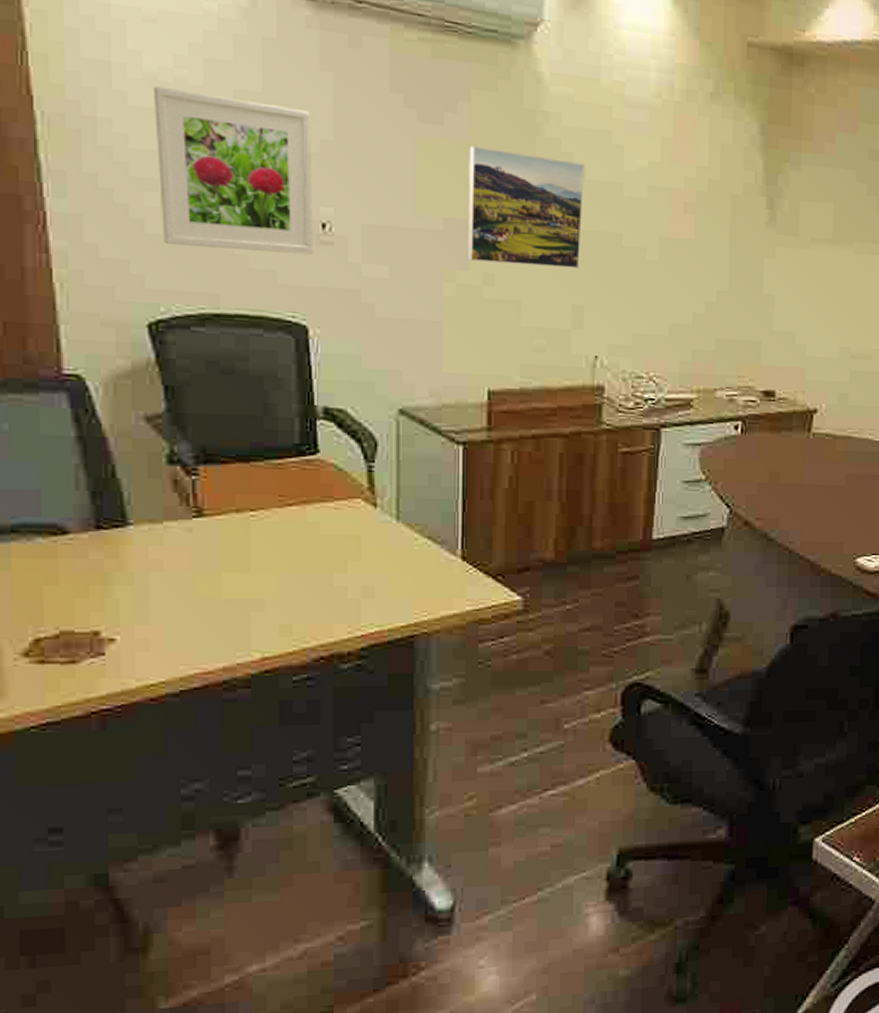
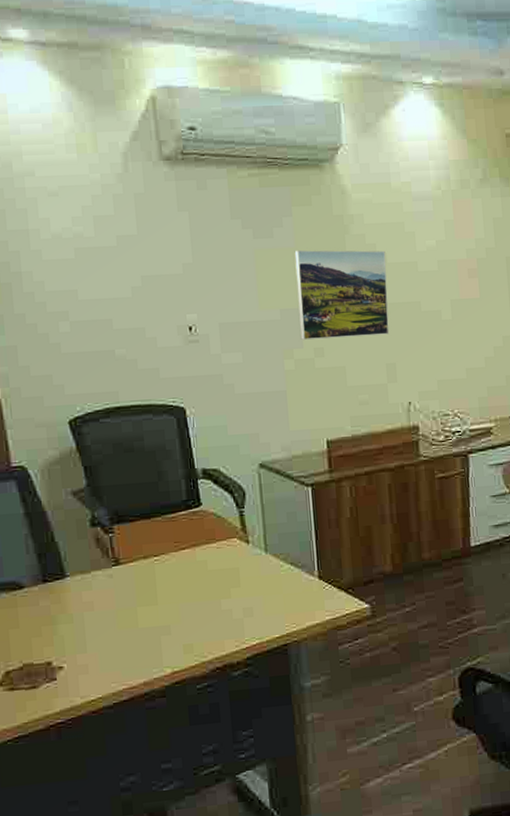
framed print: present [154,85,313,255] -> none [60,242,184,360]

